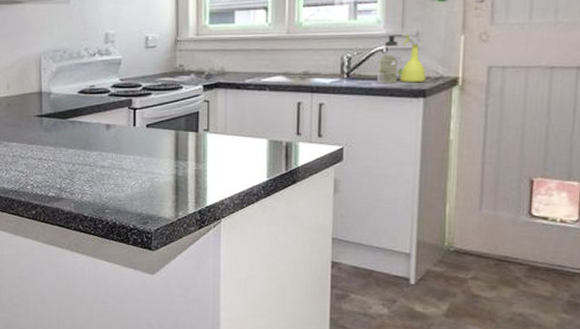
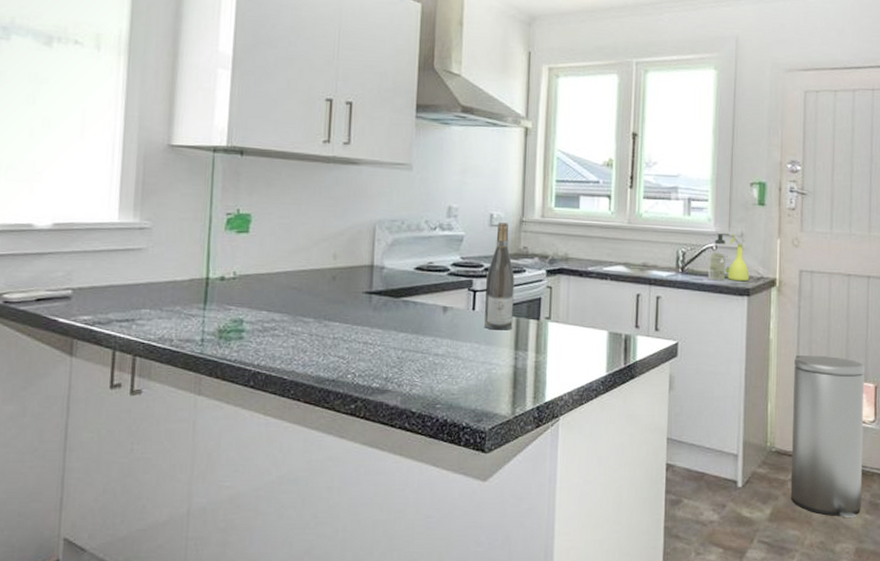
wine bottle: none [144,44,172,143] -> present [483,222,515,330]
pedal bin: none [471,155,569,317] -> present [790,355,865,518]

